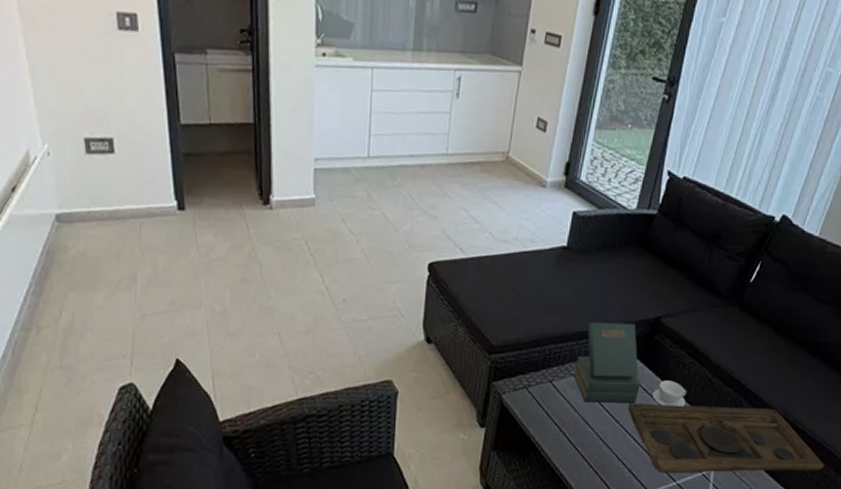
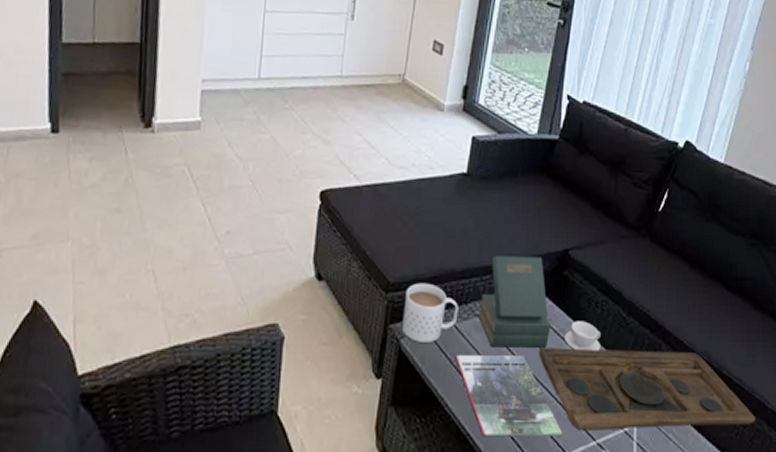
mug: none [503,346,556,398] -> present [401,282,458,342]
magazine: none [551,408,647,477] -> present [455,354,563,437]

